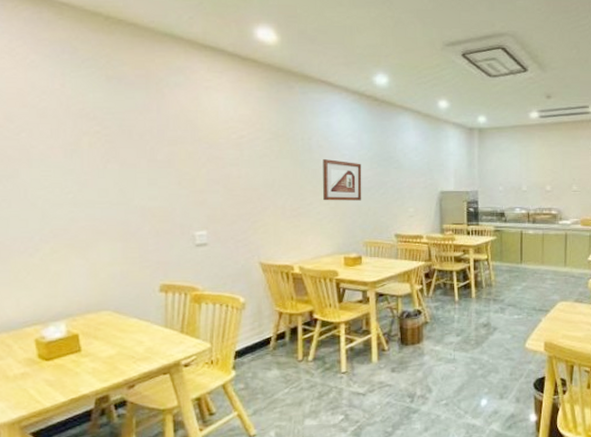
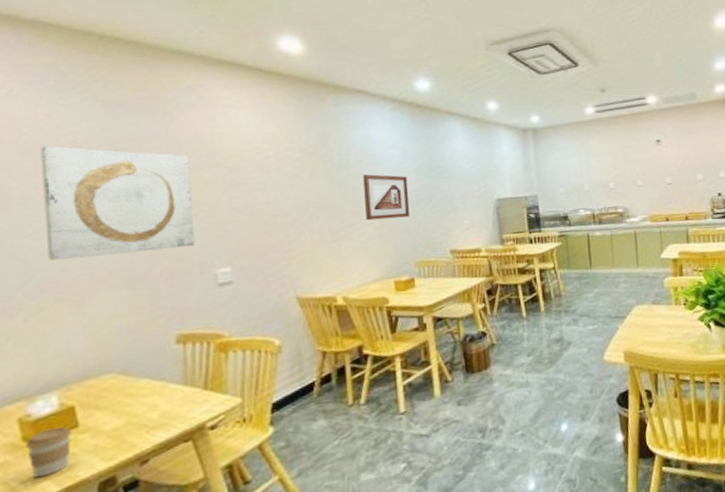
coffee cup: none [40,350,76,389] -> present [25,426,72,478]
wall art: none [55,112,178,211] -> present [40,146,195,260]

